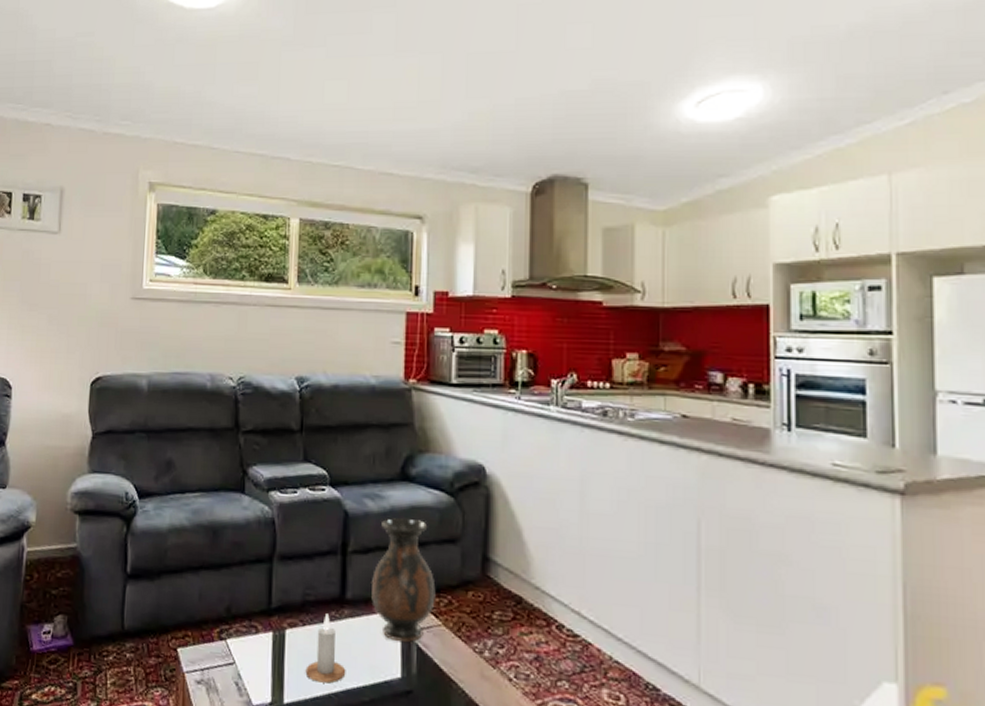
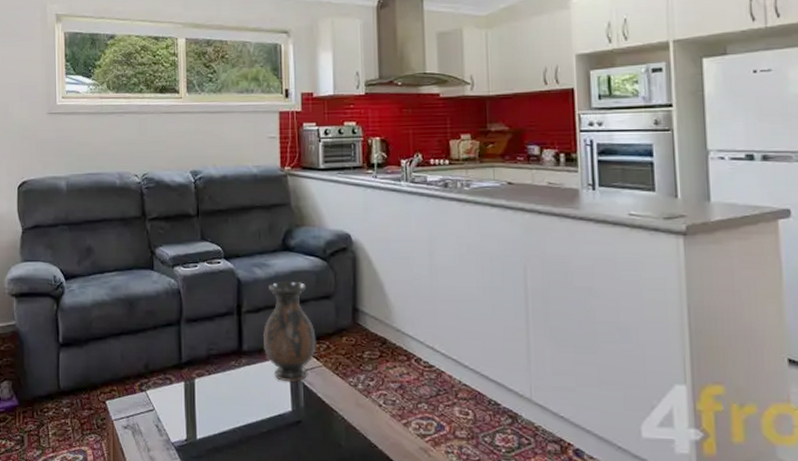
candle: present [305,614,346,683] -> none [213,364,247,420]

